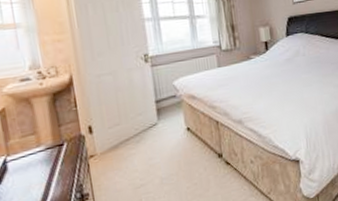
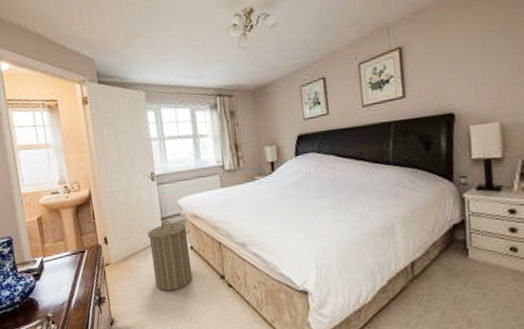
laundry hamper: none [139,103,190,178] -> present [147,220,193,292]

